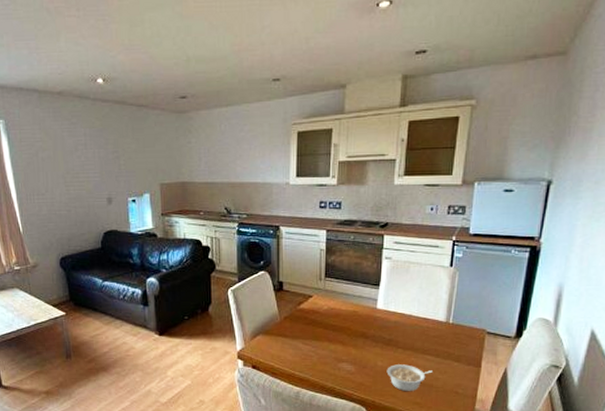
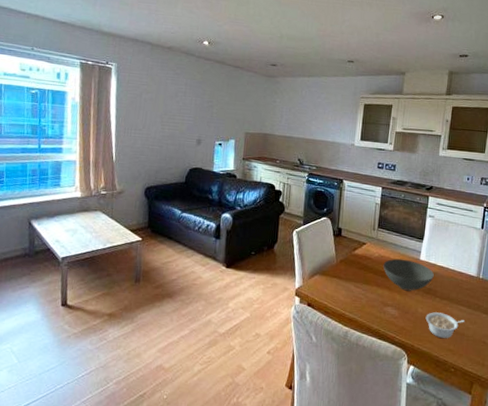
bowl: none [334,309,394,344] -> present [383,258,434,291]

